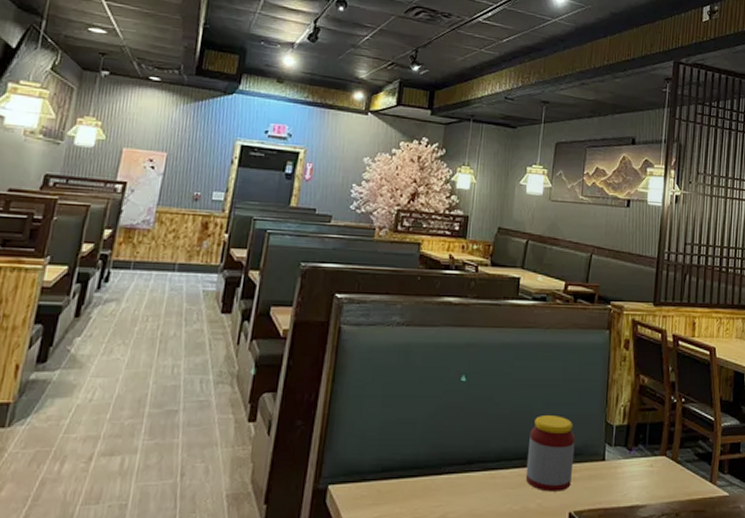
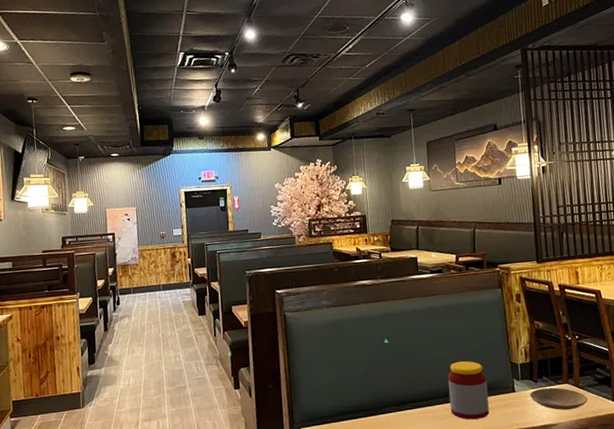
plate: none [621,459,684,490] -> present [530,387,588,411]

